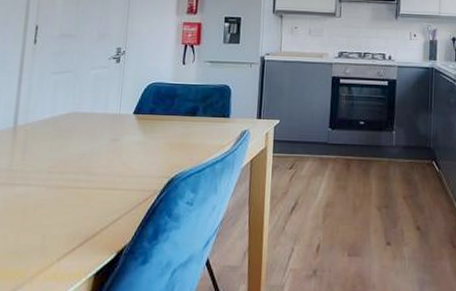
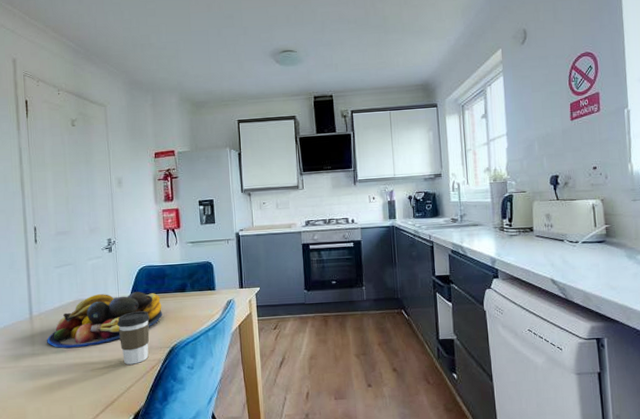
fruit bowl: none [28,108,167,168] -> present [47,292,162,349]
coffee cup: none [112,133,151,194] -> present [116,311,150,365]

